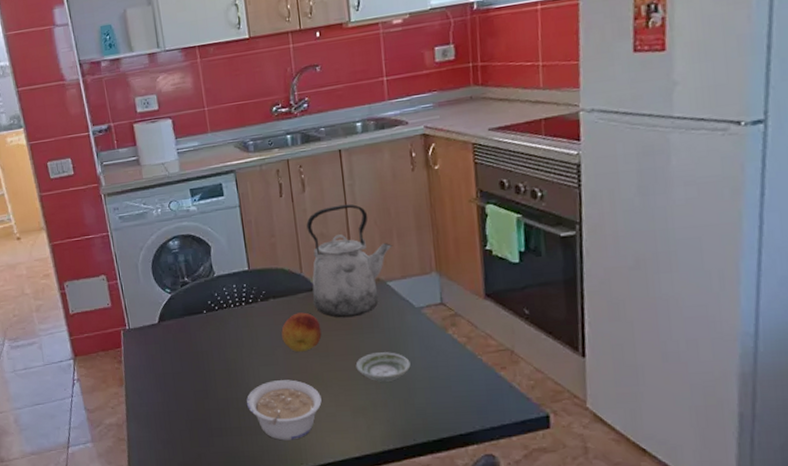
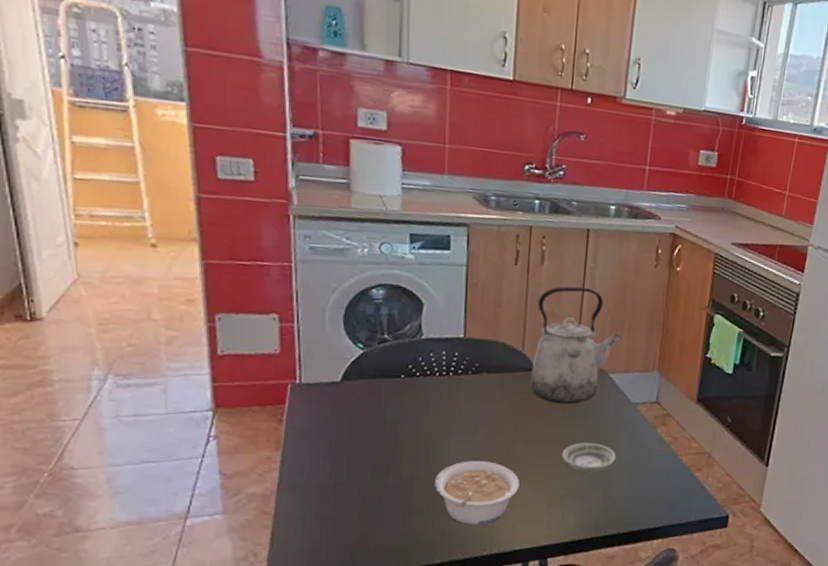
fruit: present [281,312,322,352] -> none [488,392,533,433]

